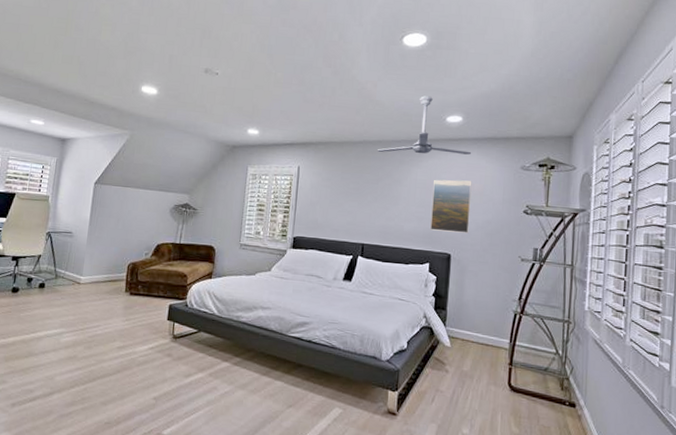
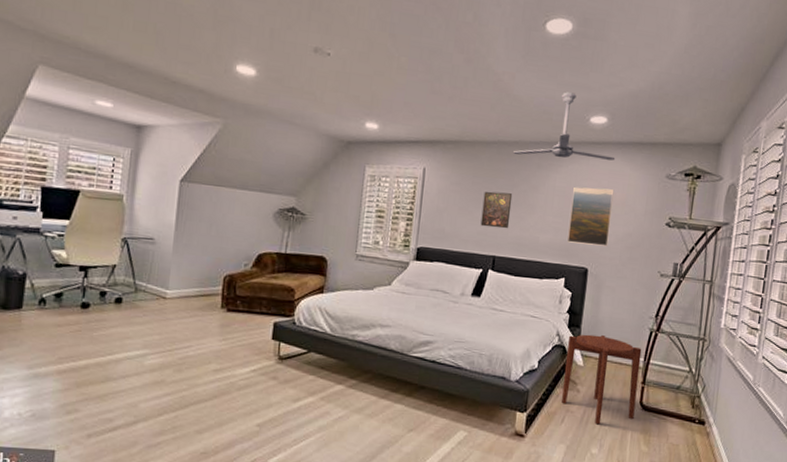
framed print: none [349,185,378,219] -> present [480,191,513,229]
side table: none [431,316,507,405] -> present [562,334,642,425]

